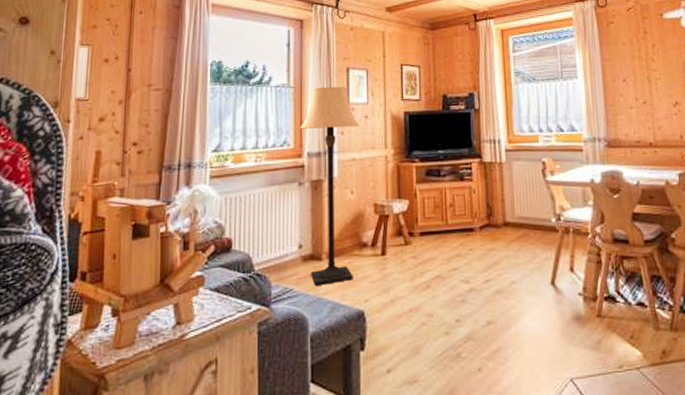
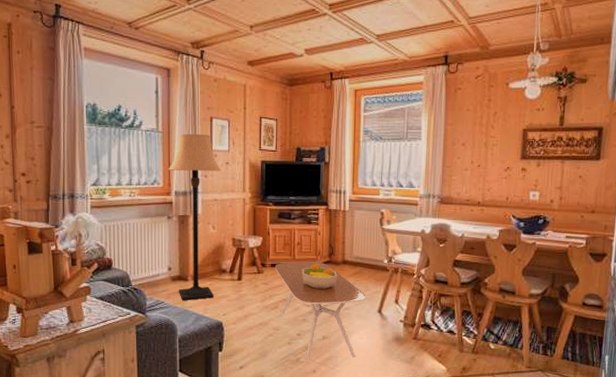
coffee table: none [424,226,535,357] -> present [274,261,366,362]
fruit bowl: none [457,227,499,260] -> present [302,263,337,289]

